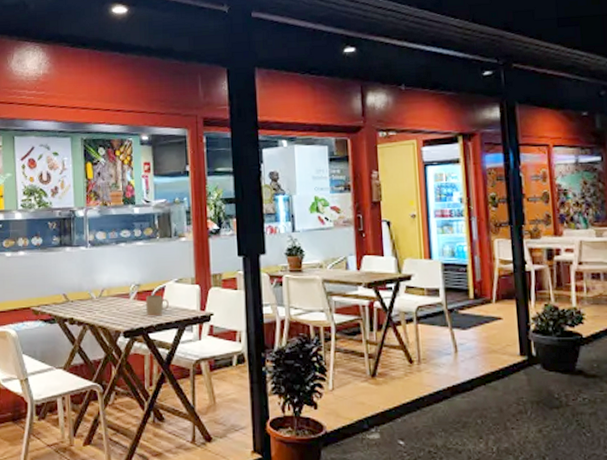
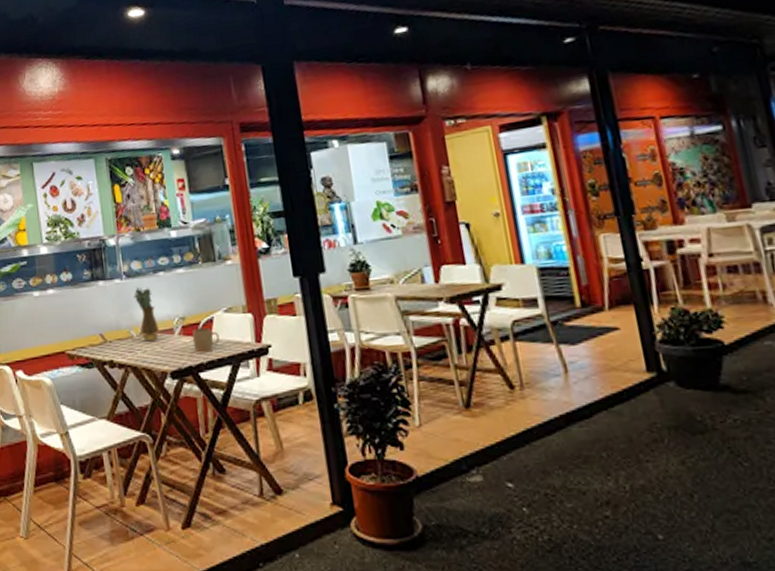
vase: none [96,254,117,304] -> present [133,286,159,342]

